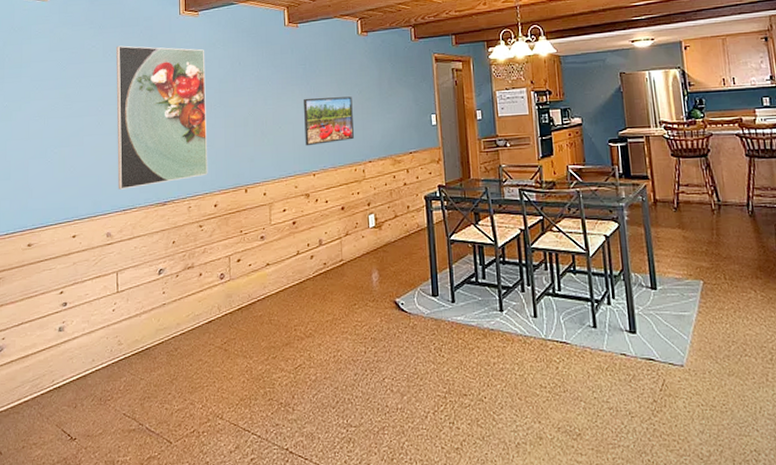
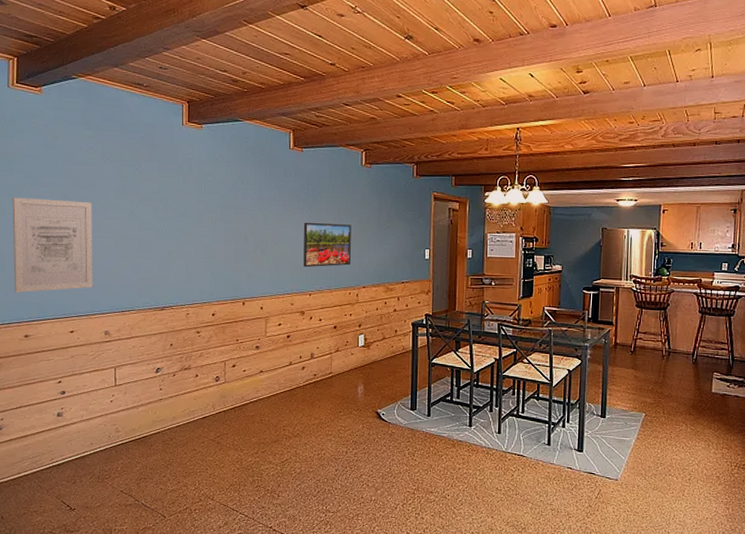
wall art: none [19,99,95,200] -> present [12,197,93,293]
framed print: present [116,45,208,190] -> none [115,150,208,292]

